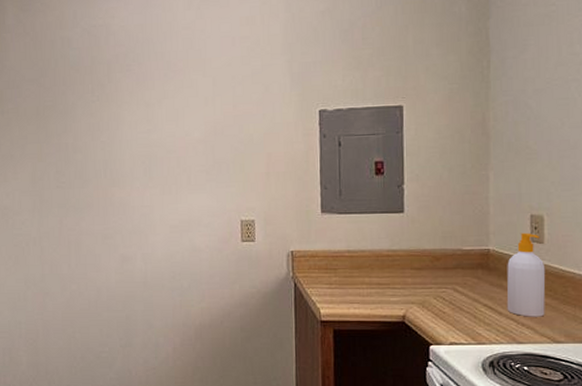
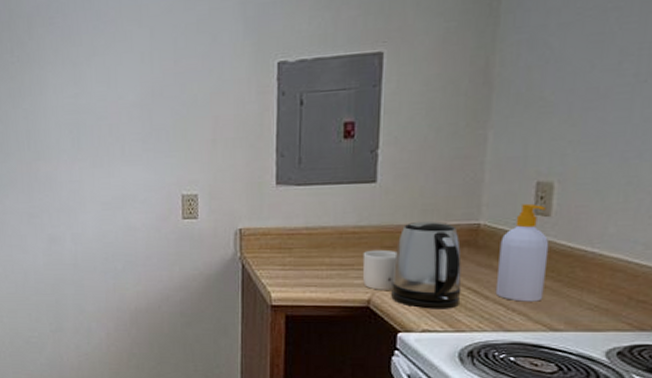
mug: none [396,271,425,307] -> present [362,249,398,290]
kettle: none [422,246,480,324] -> present [391,220,462,309]

